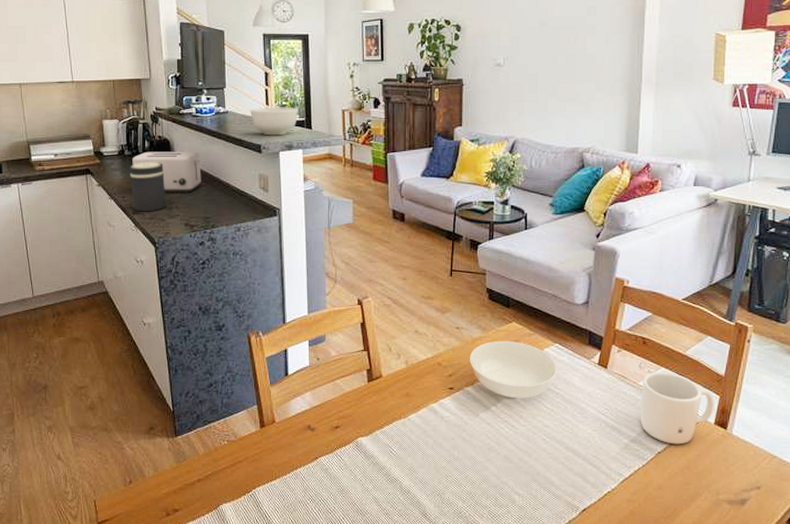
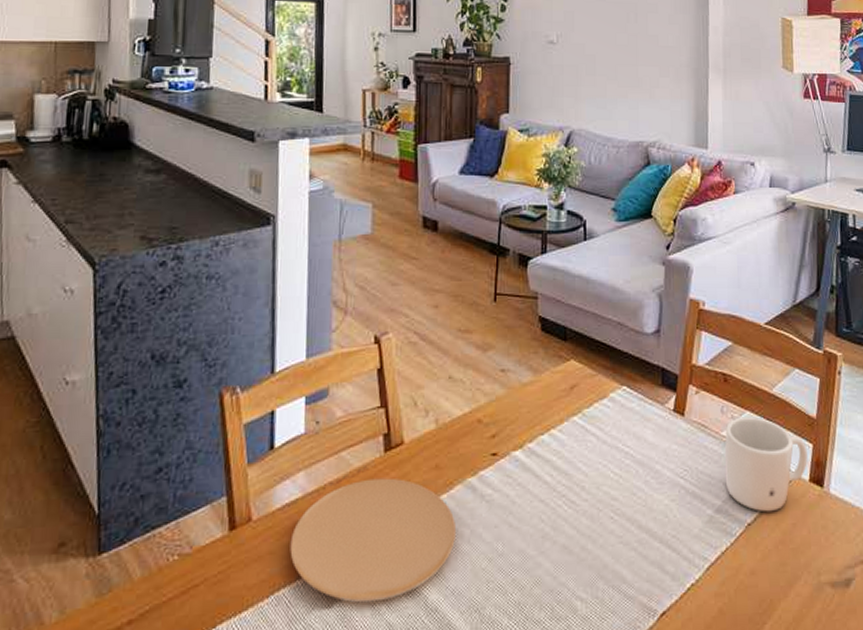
cylinder: present [129,161,166,212] -> none [65,151,117,221]
toaster: present [132,151,201,193] -> none [71,137,170,194]
bowl: present [250,107,298,136] -> none [242,83,306,120]
plate: none [303,400,423,483] -> present [290,478,457,603]
bowl: present [469,340,557,399] -> none [517,384,626,464]

